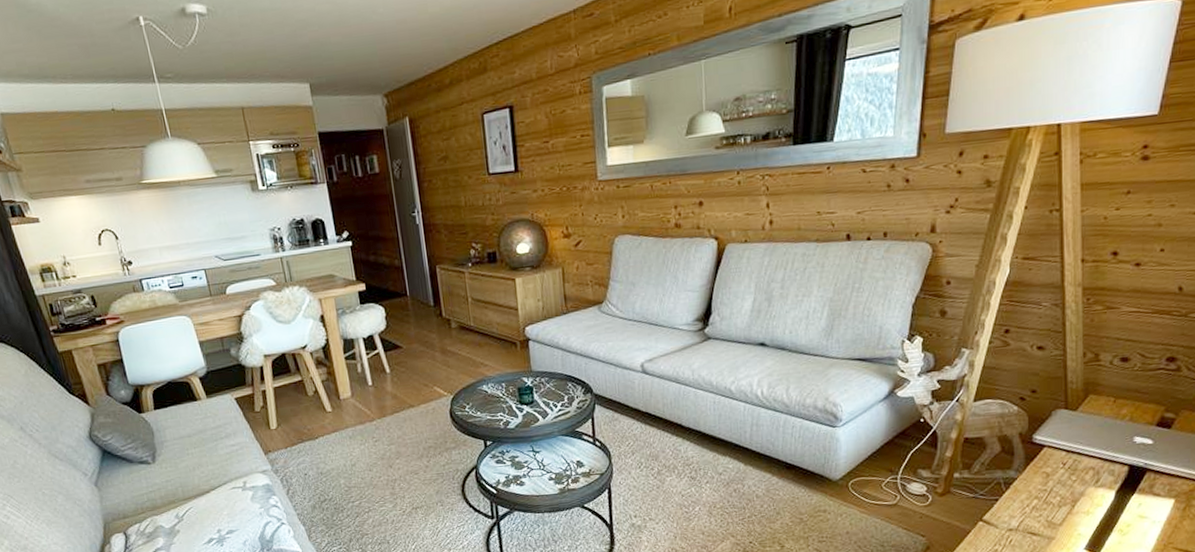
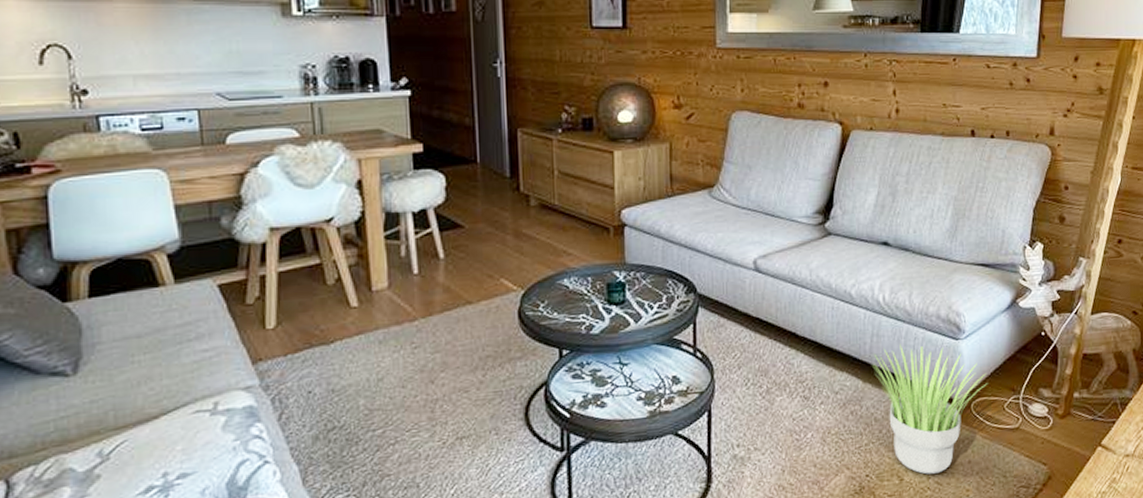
potted plant: none [751,432,866,543] -> present [871,344,988,475]

